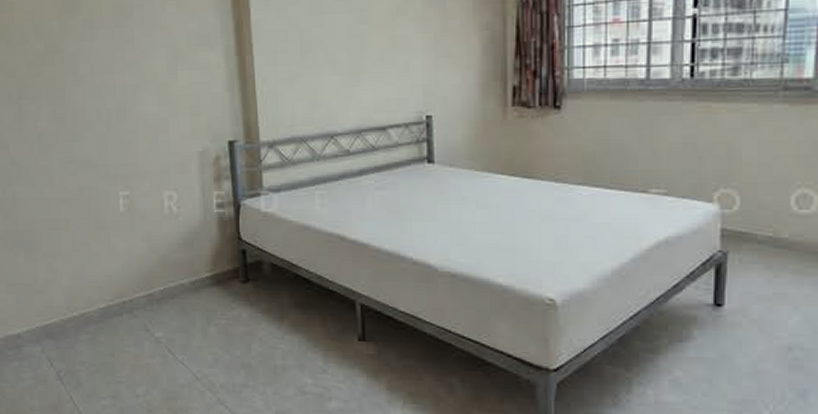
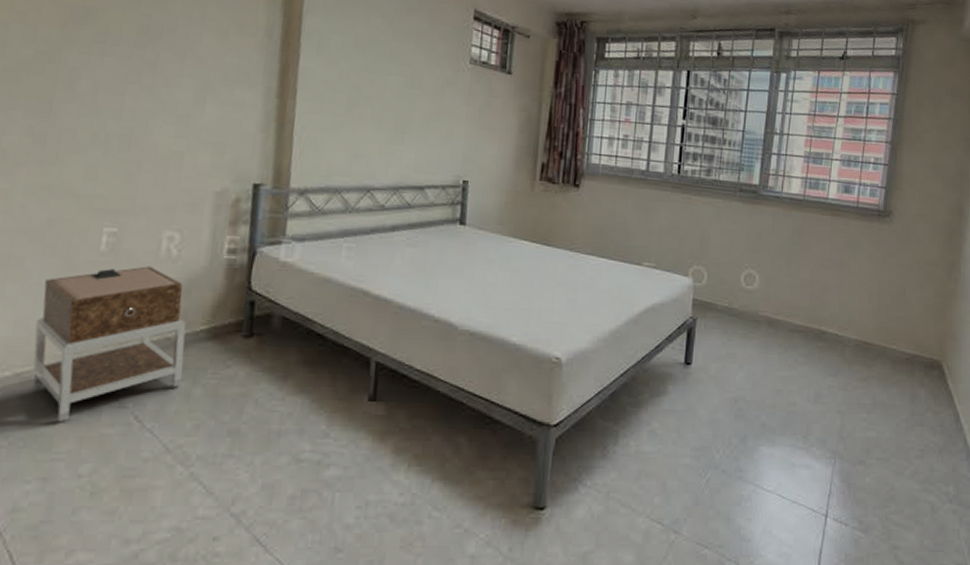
nightstand: none [87,223,199,352] -> present [31,266,186,421]

